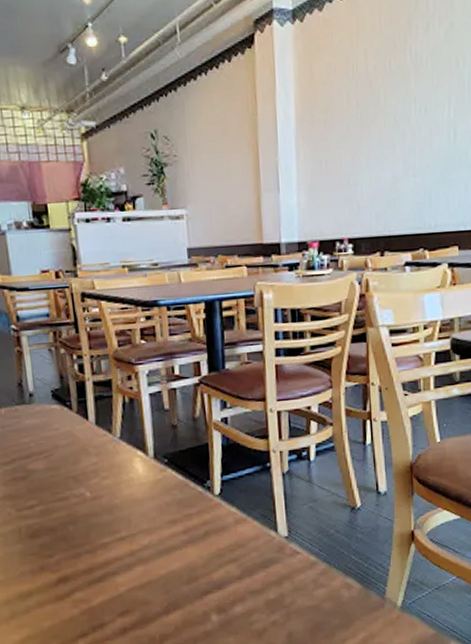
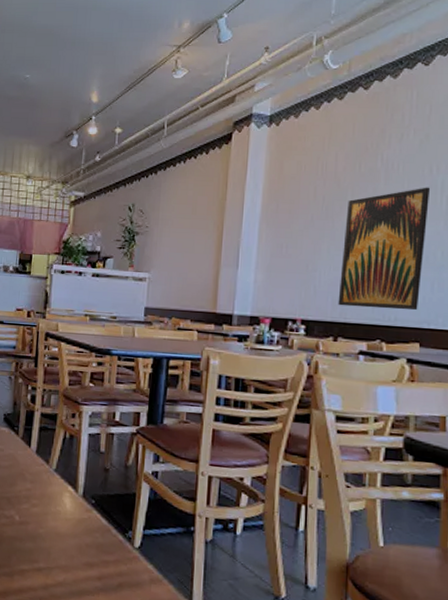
wall art: none [381,81,459,219] -> present [338,187,431,311]

